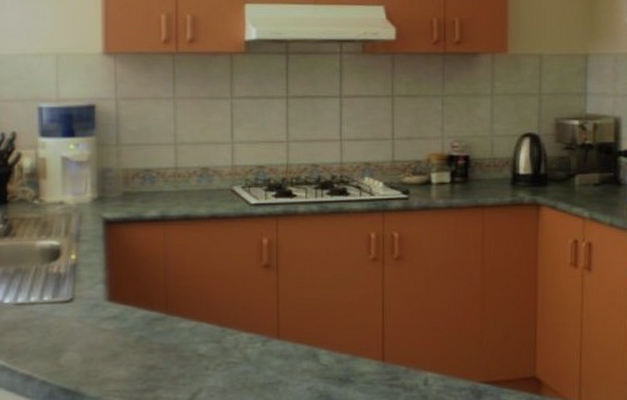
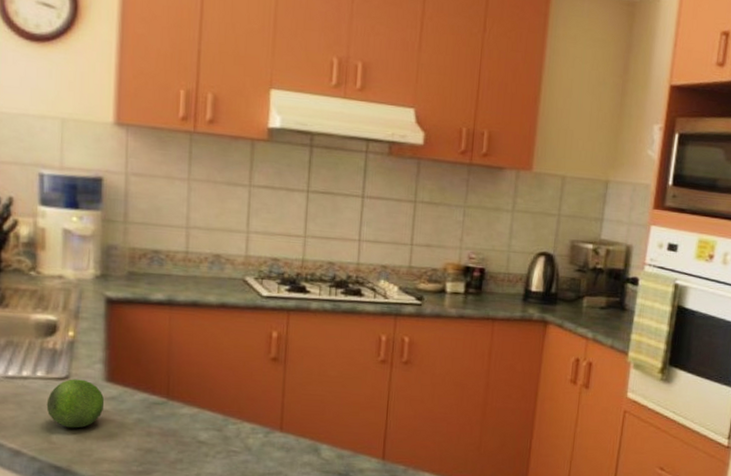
fruit: none [54,301,107,350] -> present [46,379,105,428]

